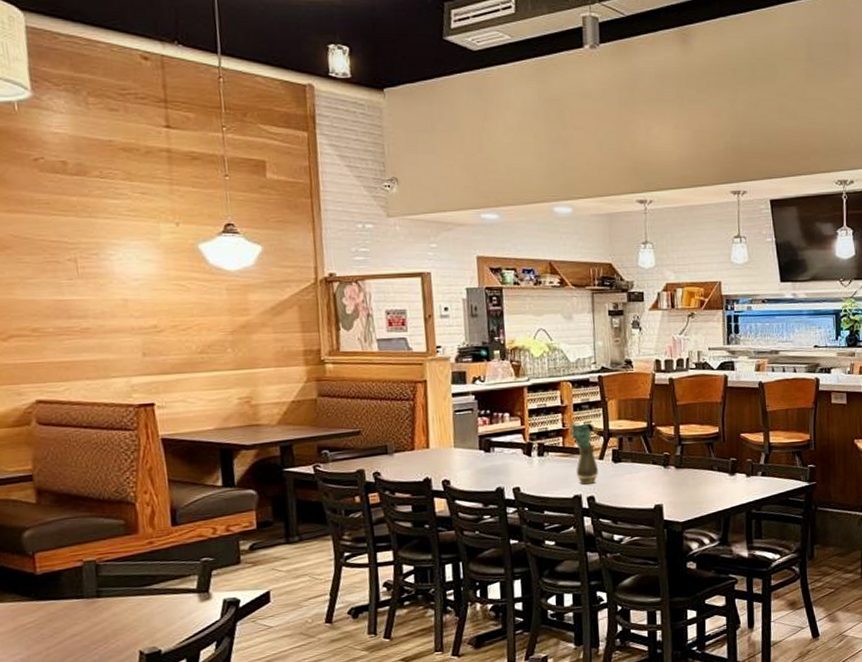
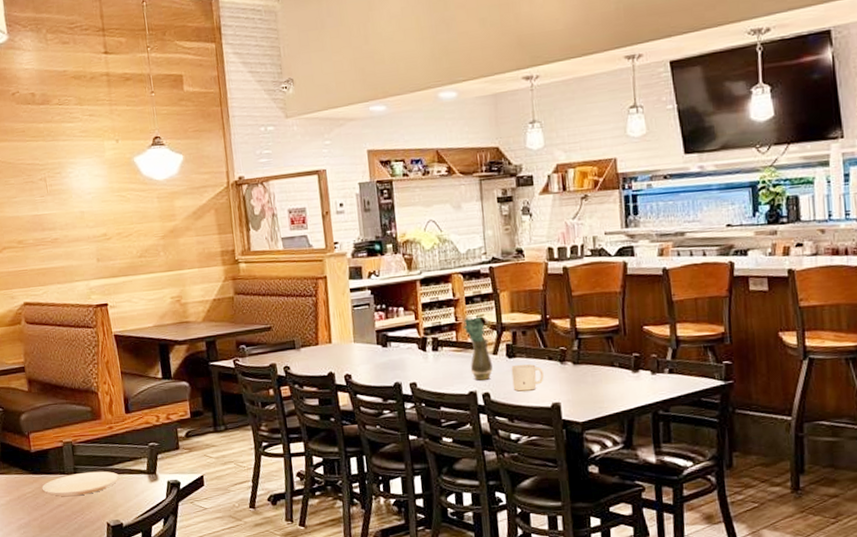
plate: none [49,592,160,625] -> present [42,471,120,497]
mug: none [616,468,648,495] -> present [511,363,544,392]

